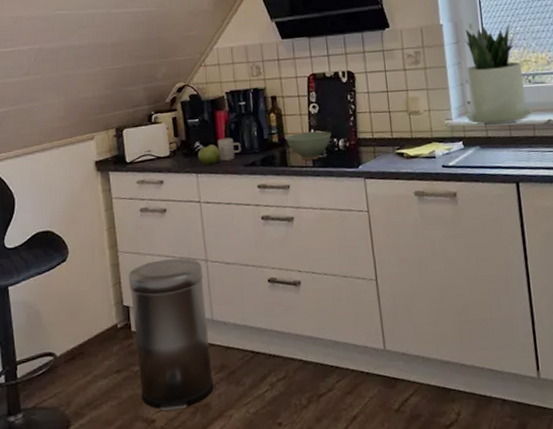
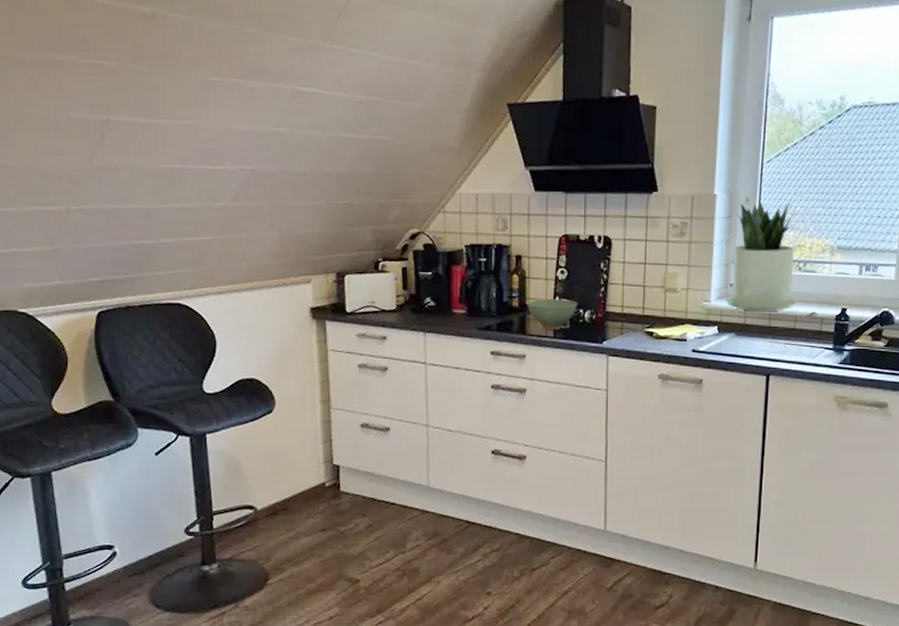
pedal bin: present [128,258,214,412] -> none [340,421,424,573]
fruit: present [197,144,220,167] -> none [427,302,452,326]
mug: present [217,137,241,161] -> none [450,296,477,322]

